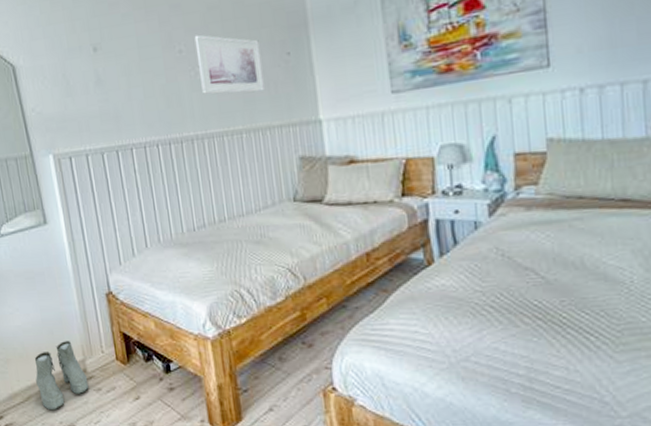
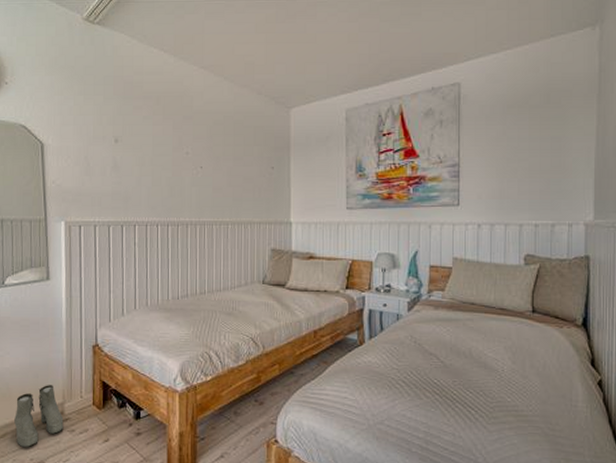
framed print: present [194,34,265,95] -> none [200,142,251,194]

